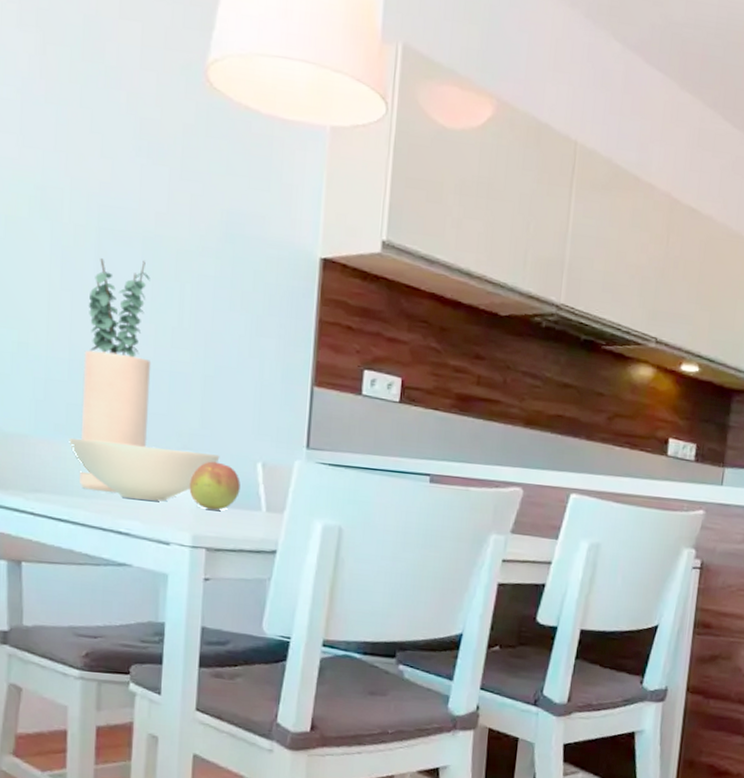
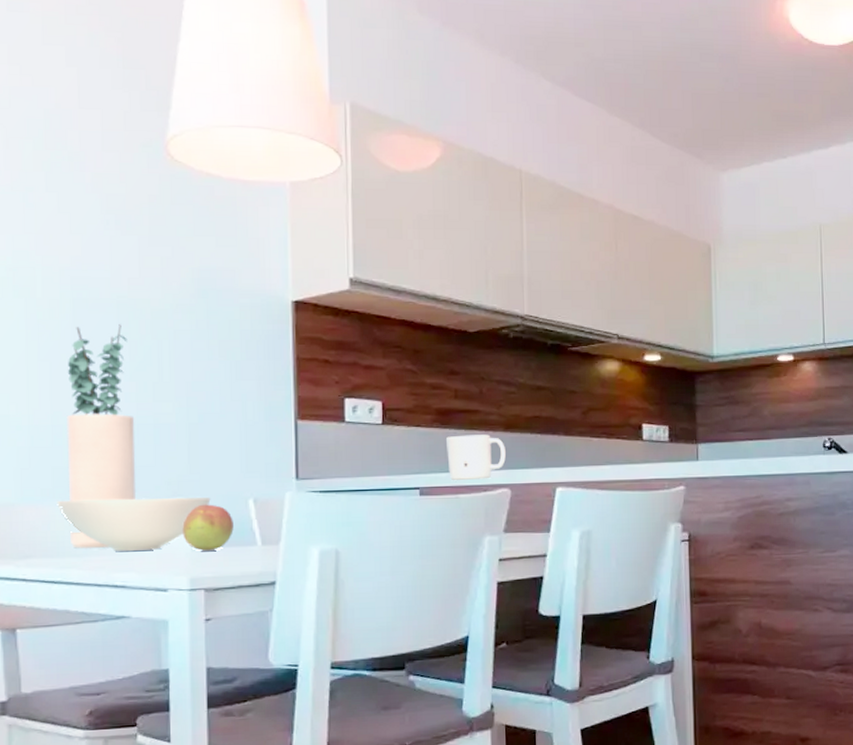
mug: none [461,424,523,475] -> present [445,434,506,481]

